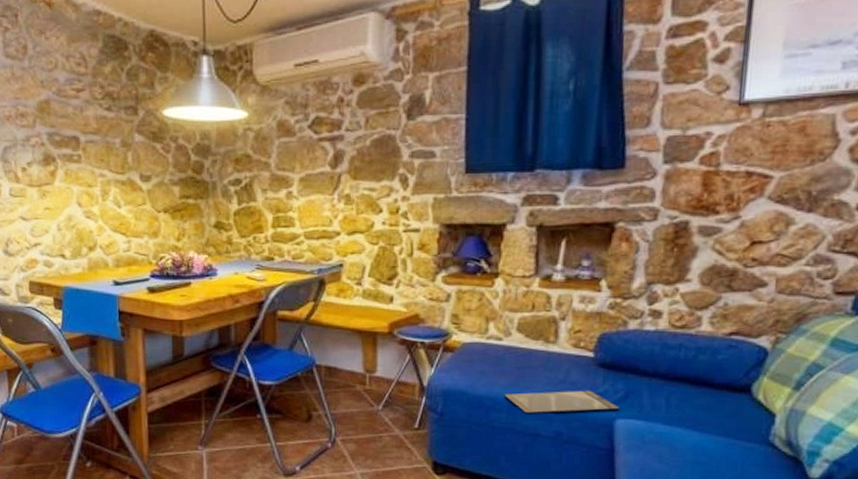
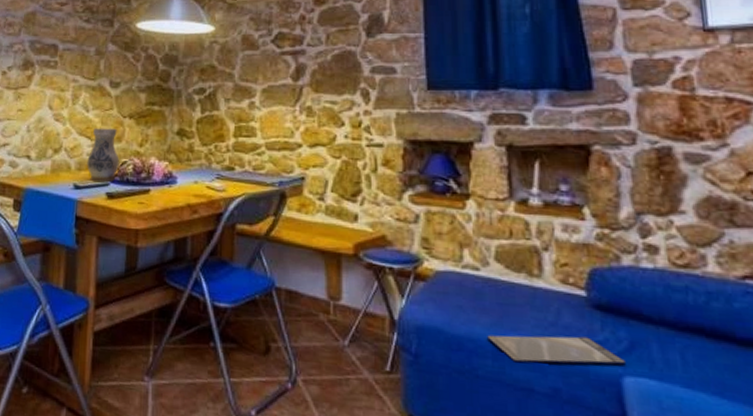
ceramic pitcher: none [124,223,158,279] -> present [87,128,119,184]

